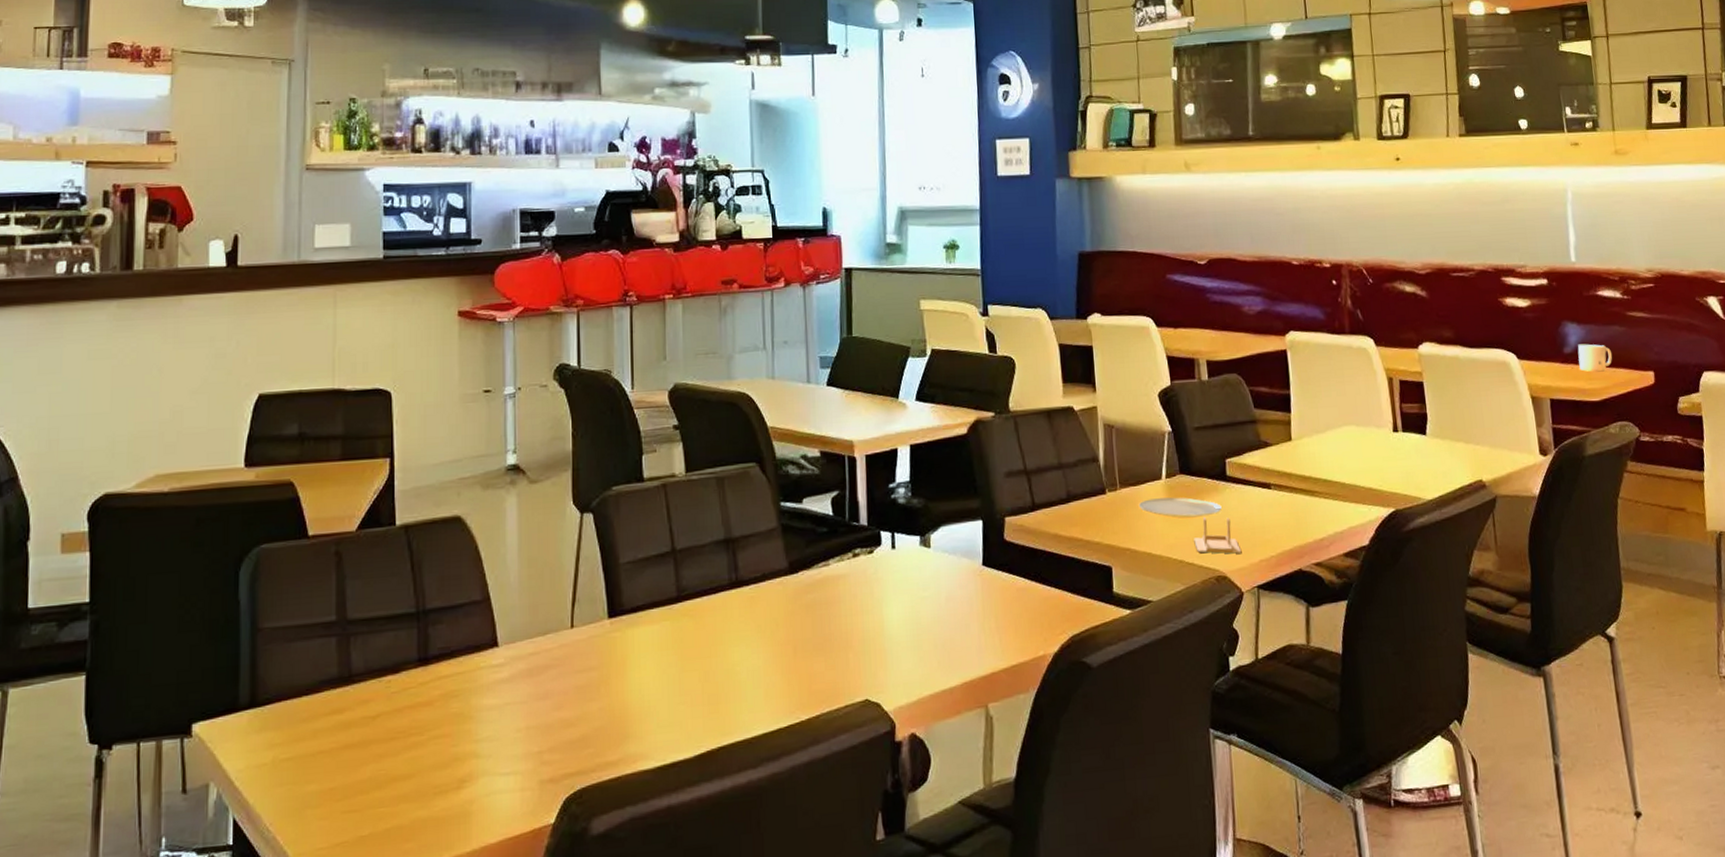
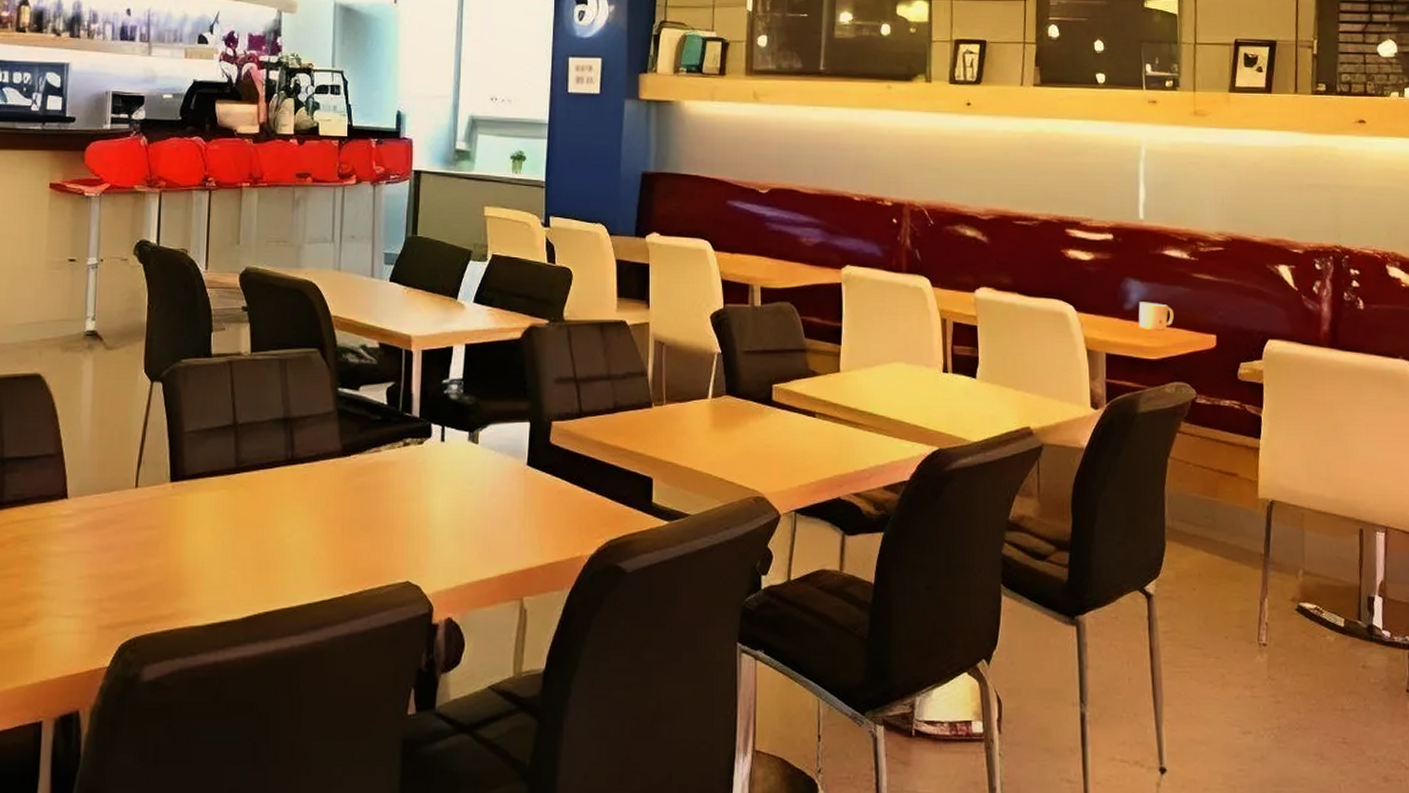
plate: present [1138,497,1222,519] -> none [683,416,765,439]
napkin holder: present [1194,516,1242,554] -> none [735,438,782,477]

